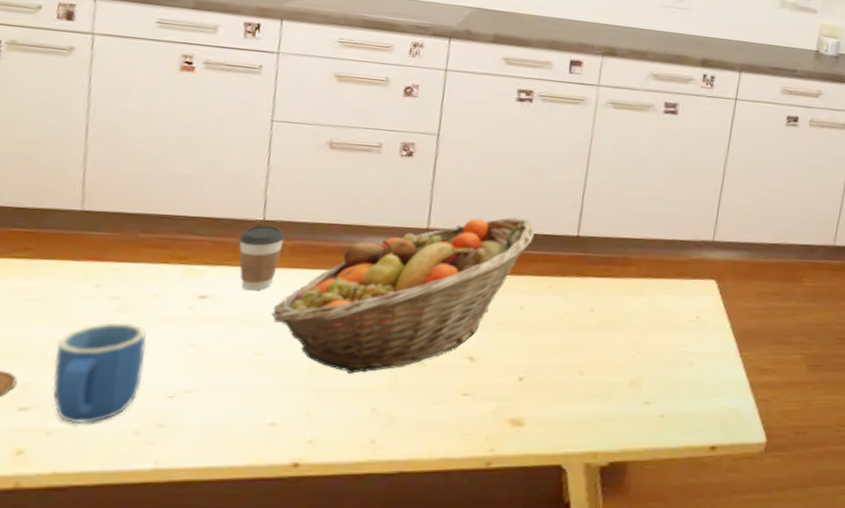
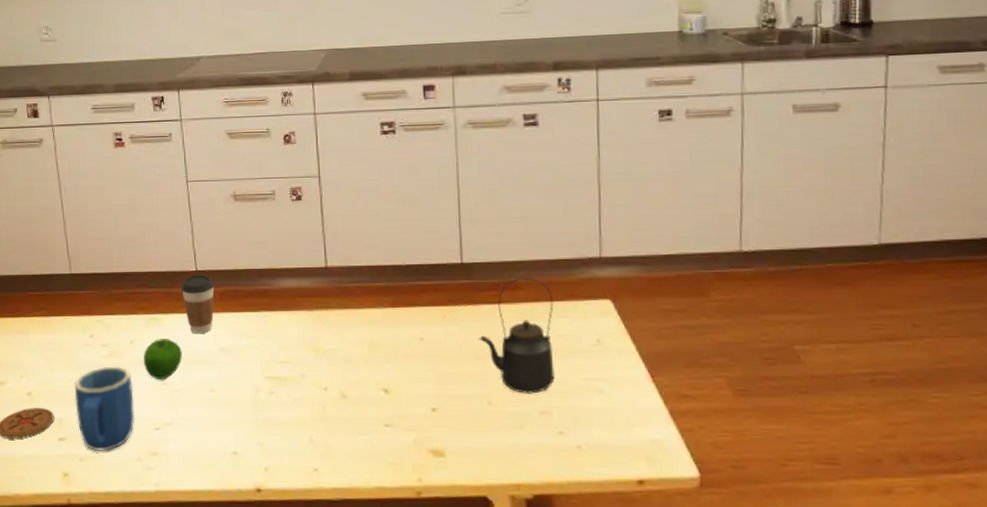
apple: none [168,293,225,341] -> present [144,339,182,380]
fruit basket: present [271,217,535,374] -> none [216,249,421,407]
kettle: none [581,254,662,365] -> present [479,278,555,394]

